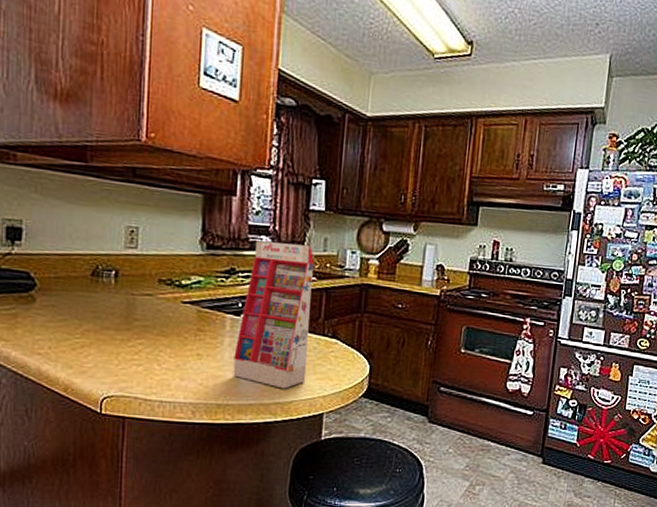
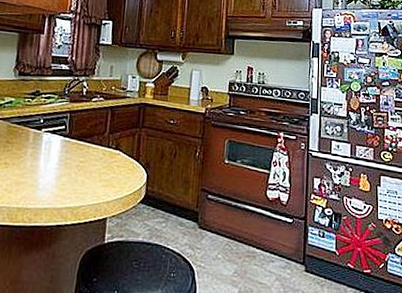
gift box: present [233,241,315,389] -> none [32,69,103,195]

